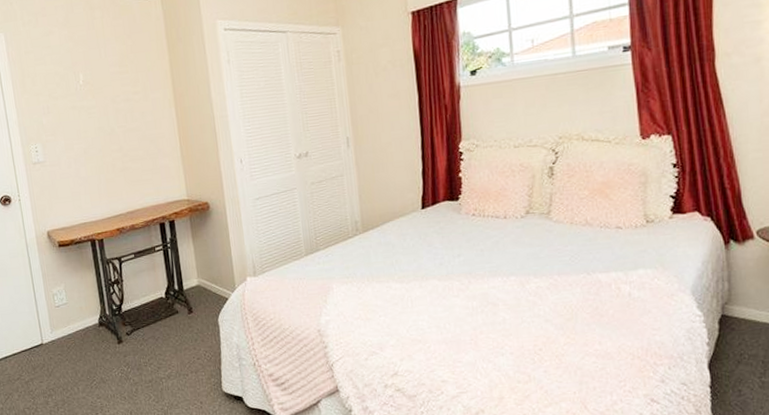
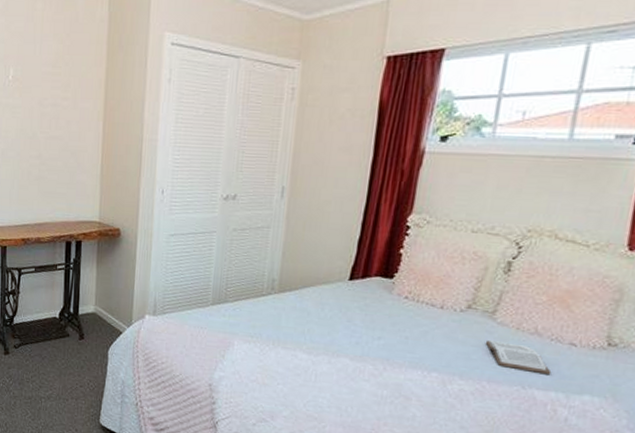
book: none [548,236,608,259] -> present [485,340,552,375]

